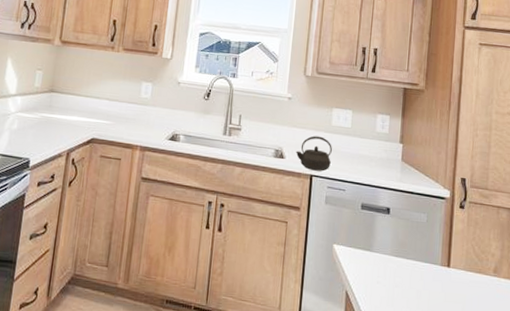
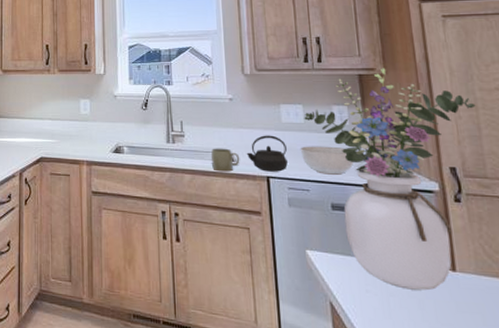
mug: none [262,144,289,168] -> present [210,148,240,172]
bowl: none [343,149,386,179] -> present [300,146,353,176]
bouquet: none [351,84,491,283] -> present [304,68,476,291]

